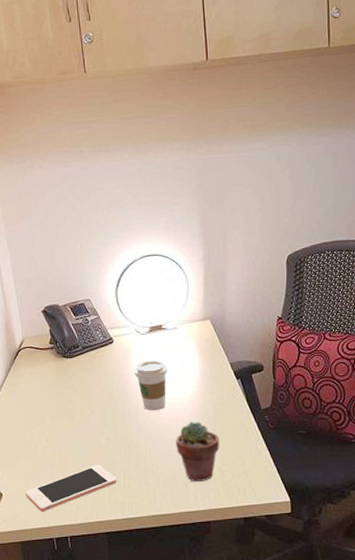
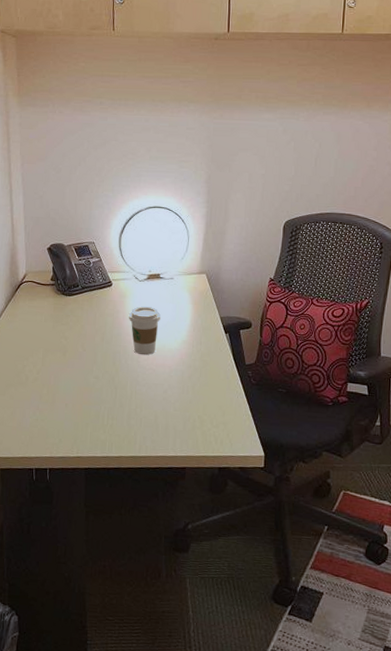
cell phone: present [25,465,117,512] -> none [10,401,101,442]
potted succulent: present [176,421,220,483] -> none [160,369,204,429]

